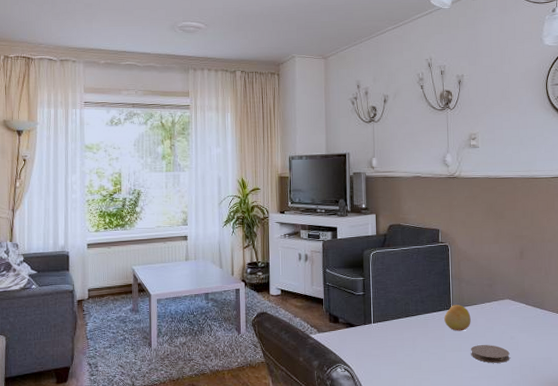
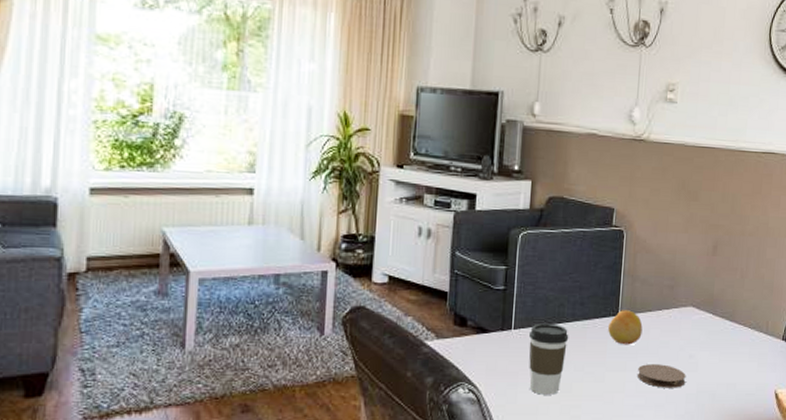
coffee cup: none [385,318,415,371] -> present [529,323,569,395]

